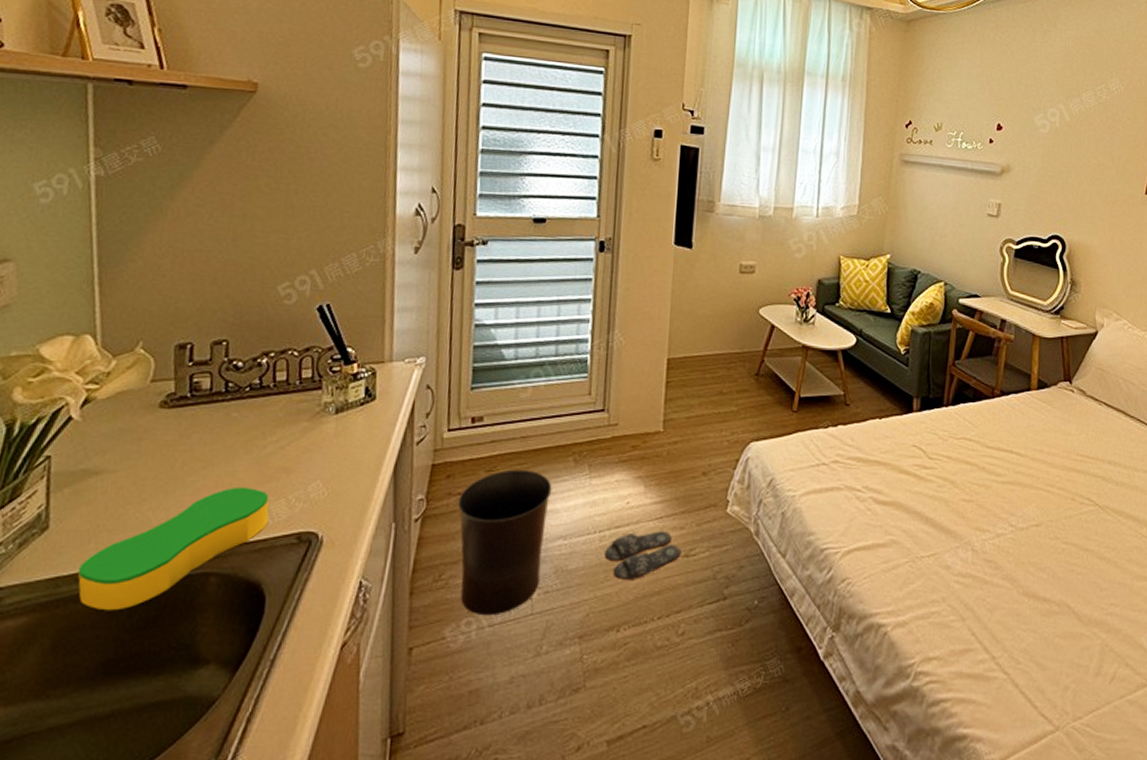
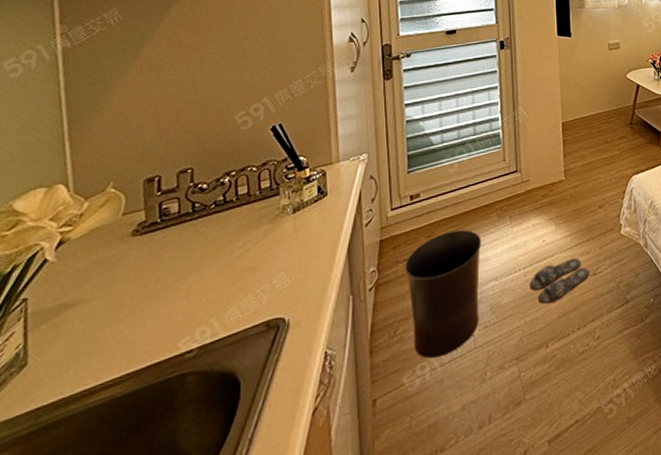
sponge: present [78,488,269,611] -> none [58,290,239,430]

